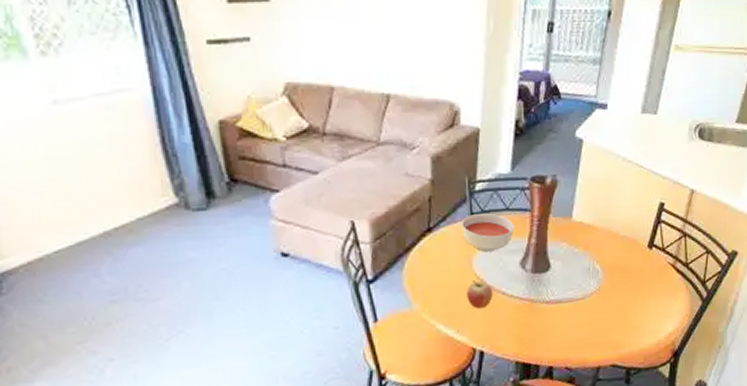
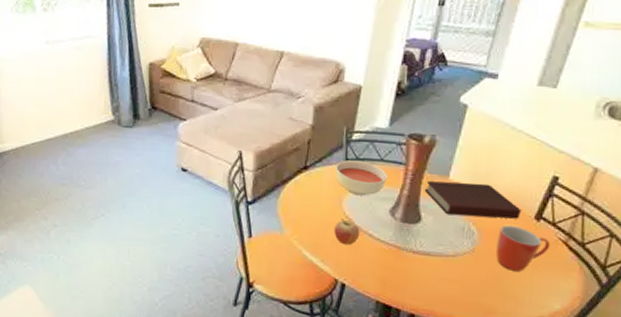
book: none [550,219,637,256] -> present [424,181,522,219]
mug: none [619,257,662,302] -> present [496,225,551,272]

